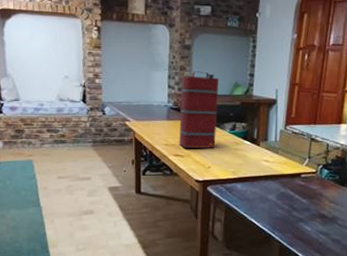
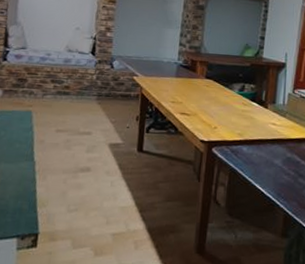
fuel jerry can: present [179,71,219,148] -> none [186,31,231,109]

